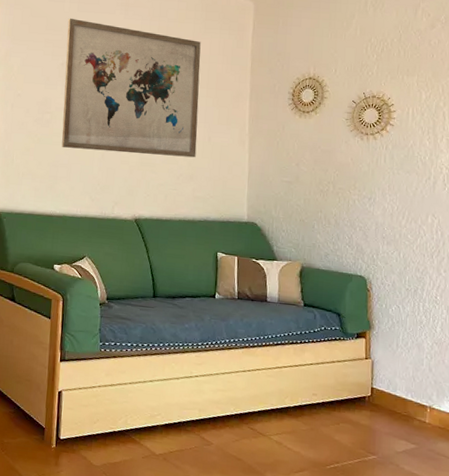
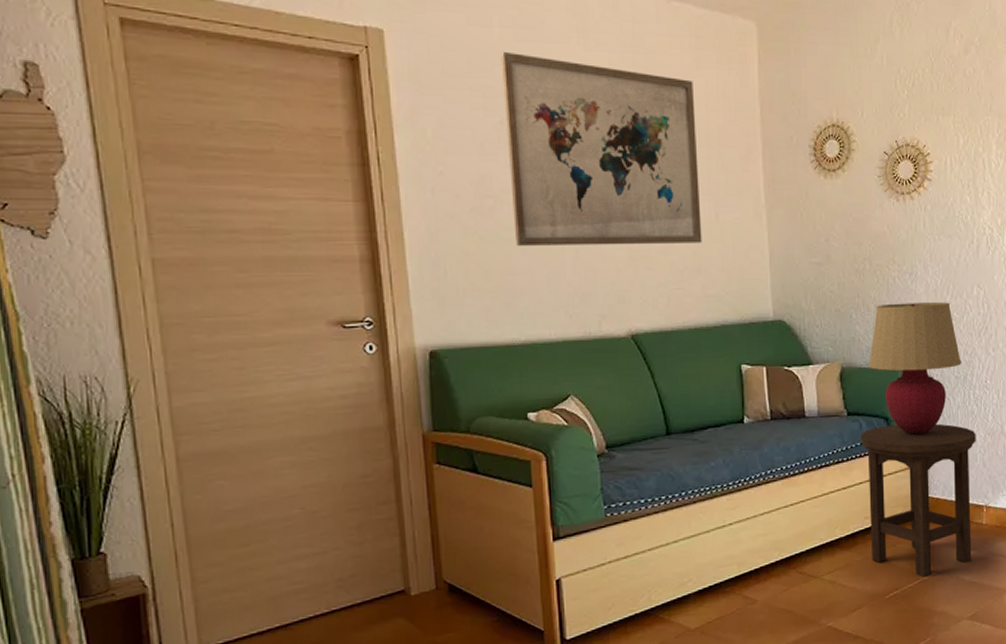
stool: none [314,319,424,458] -> present [860,423,976,577]
table lamp: none [325,220,413,333] -> present [868,302,962,435]

